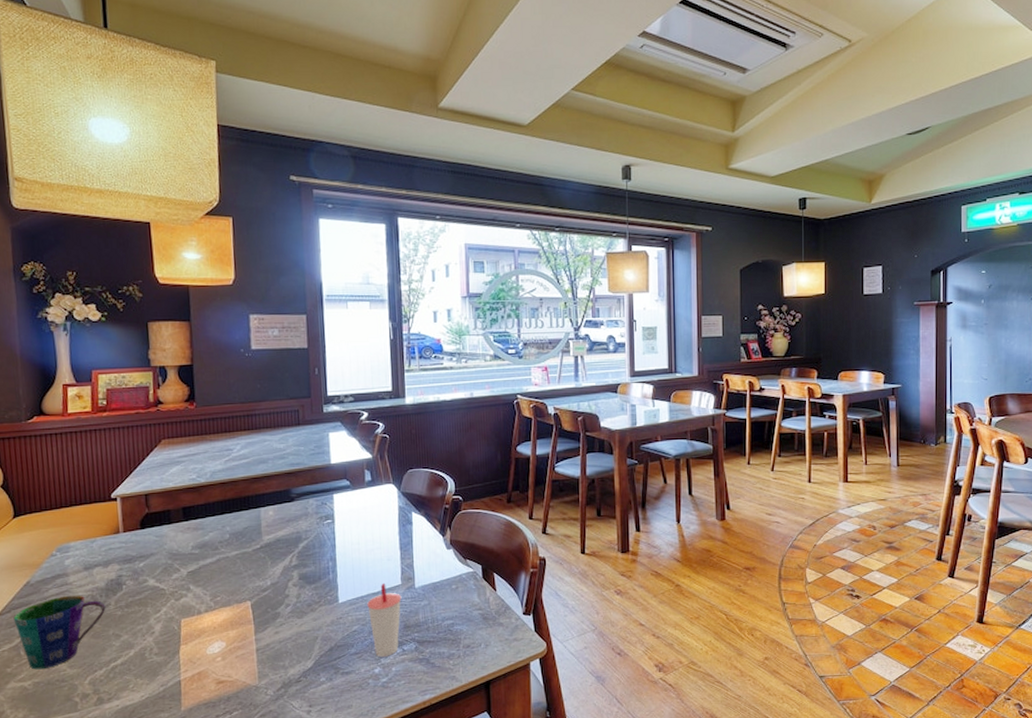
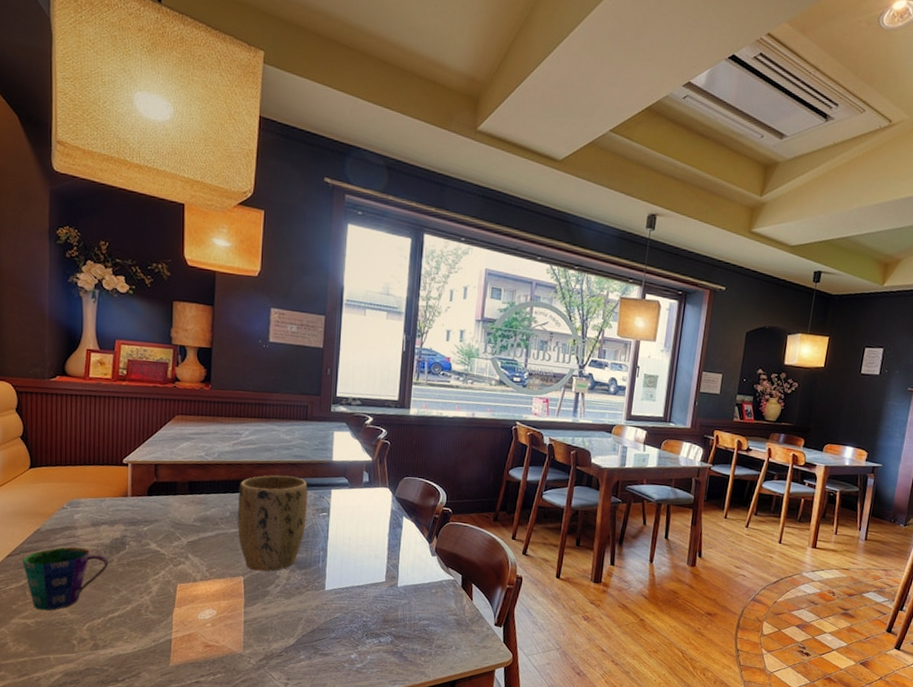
plant pot: none [236,486,311,593] -> present [238,475,308,572]
cup: present [367,583,402,658] -> none [351,578,384,646]

